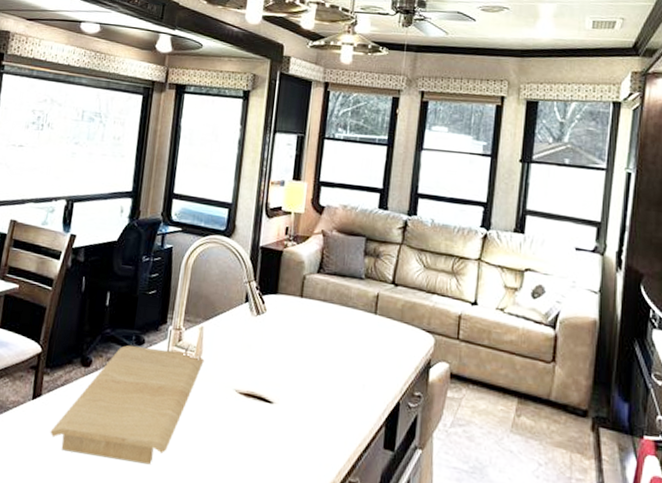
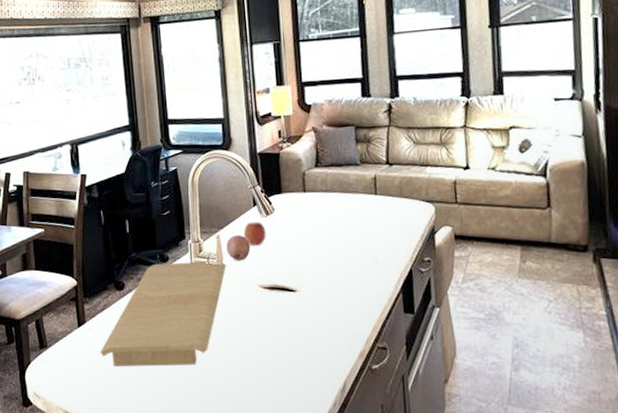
fruit: none [207,330,234,359] -> present [226,235,251,261]
fruit: none [228,318,253,345] -> present [243,221,266,245]

